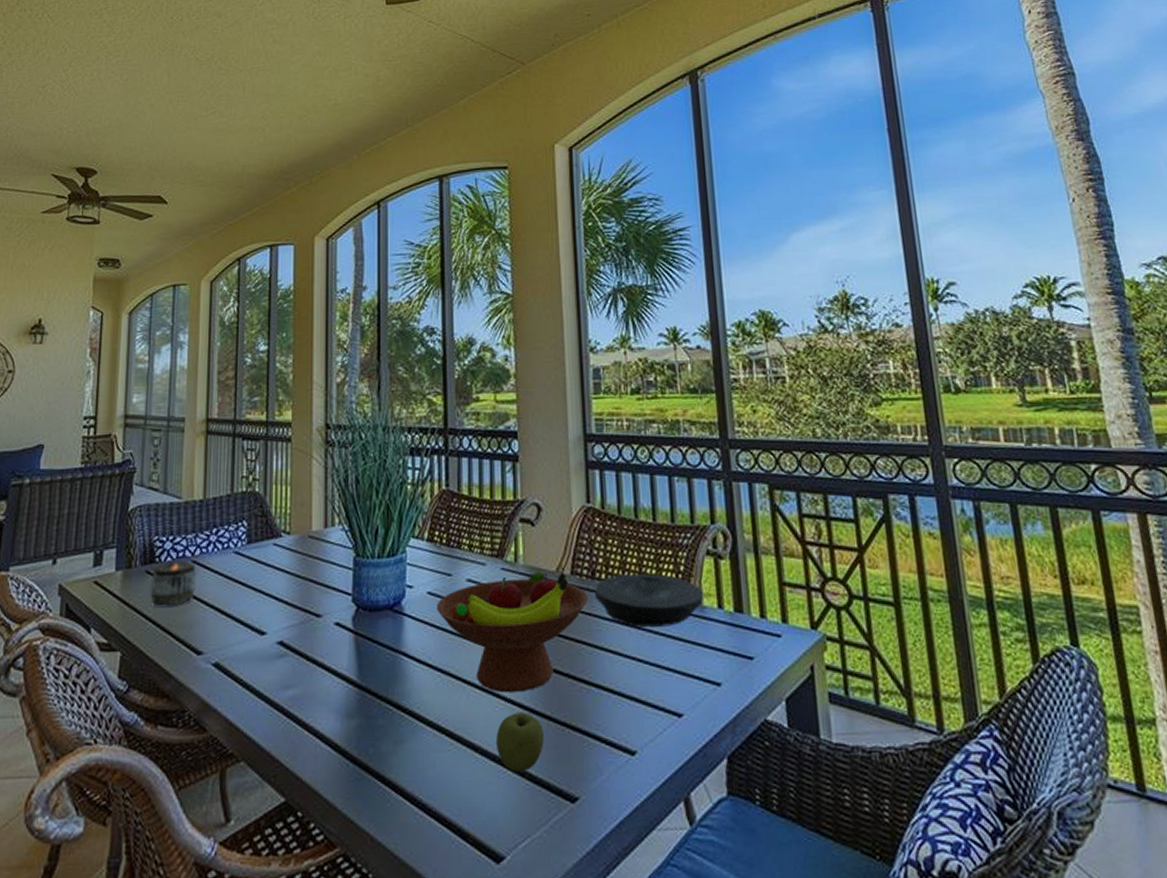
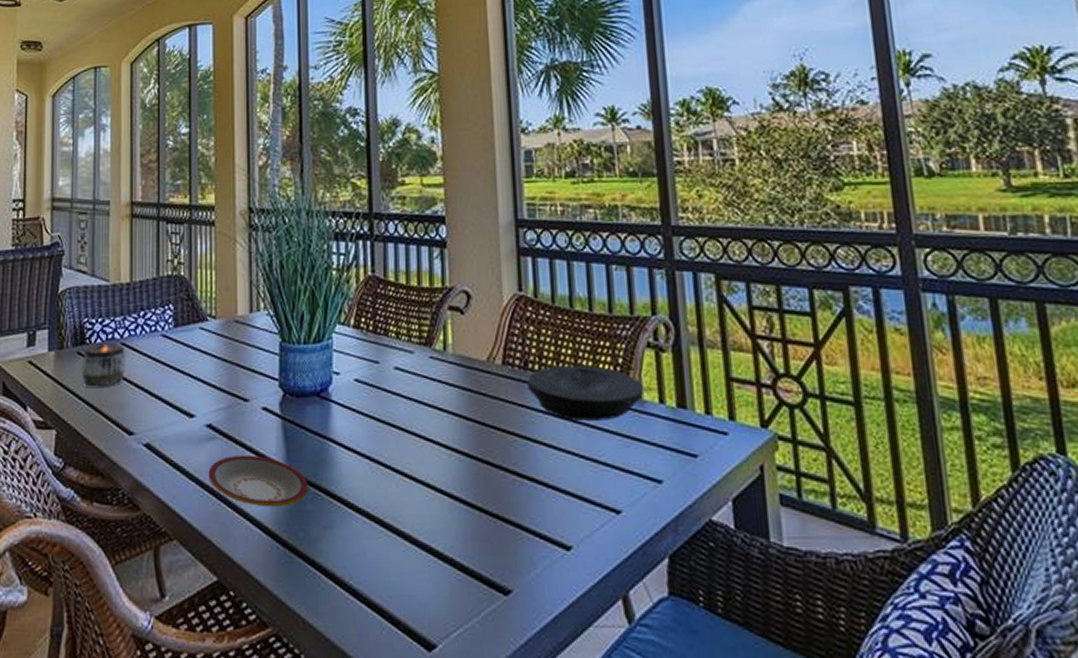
plate: none [278,671,379,724] -> present [208,455,308,508]
fruit bowl: present [436,572,588,693] -> none [364,361,521,483]
apple: present [496,712,544,773] -> none [426,503,476,563]

